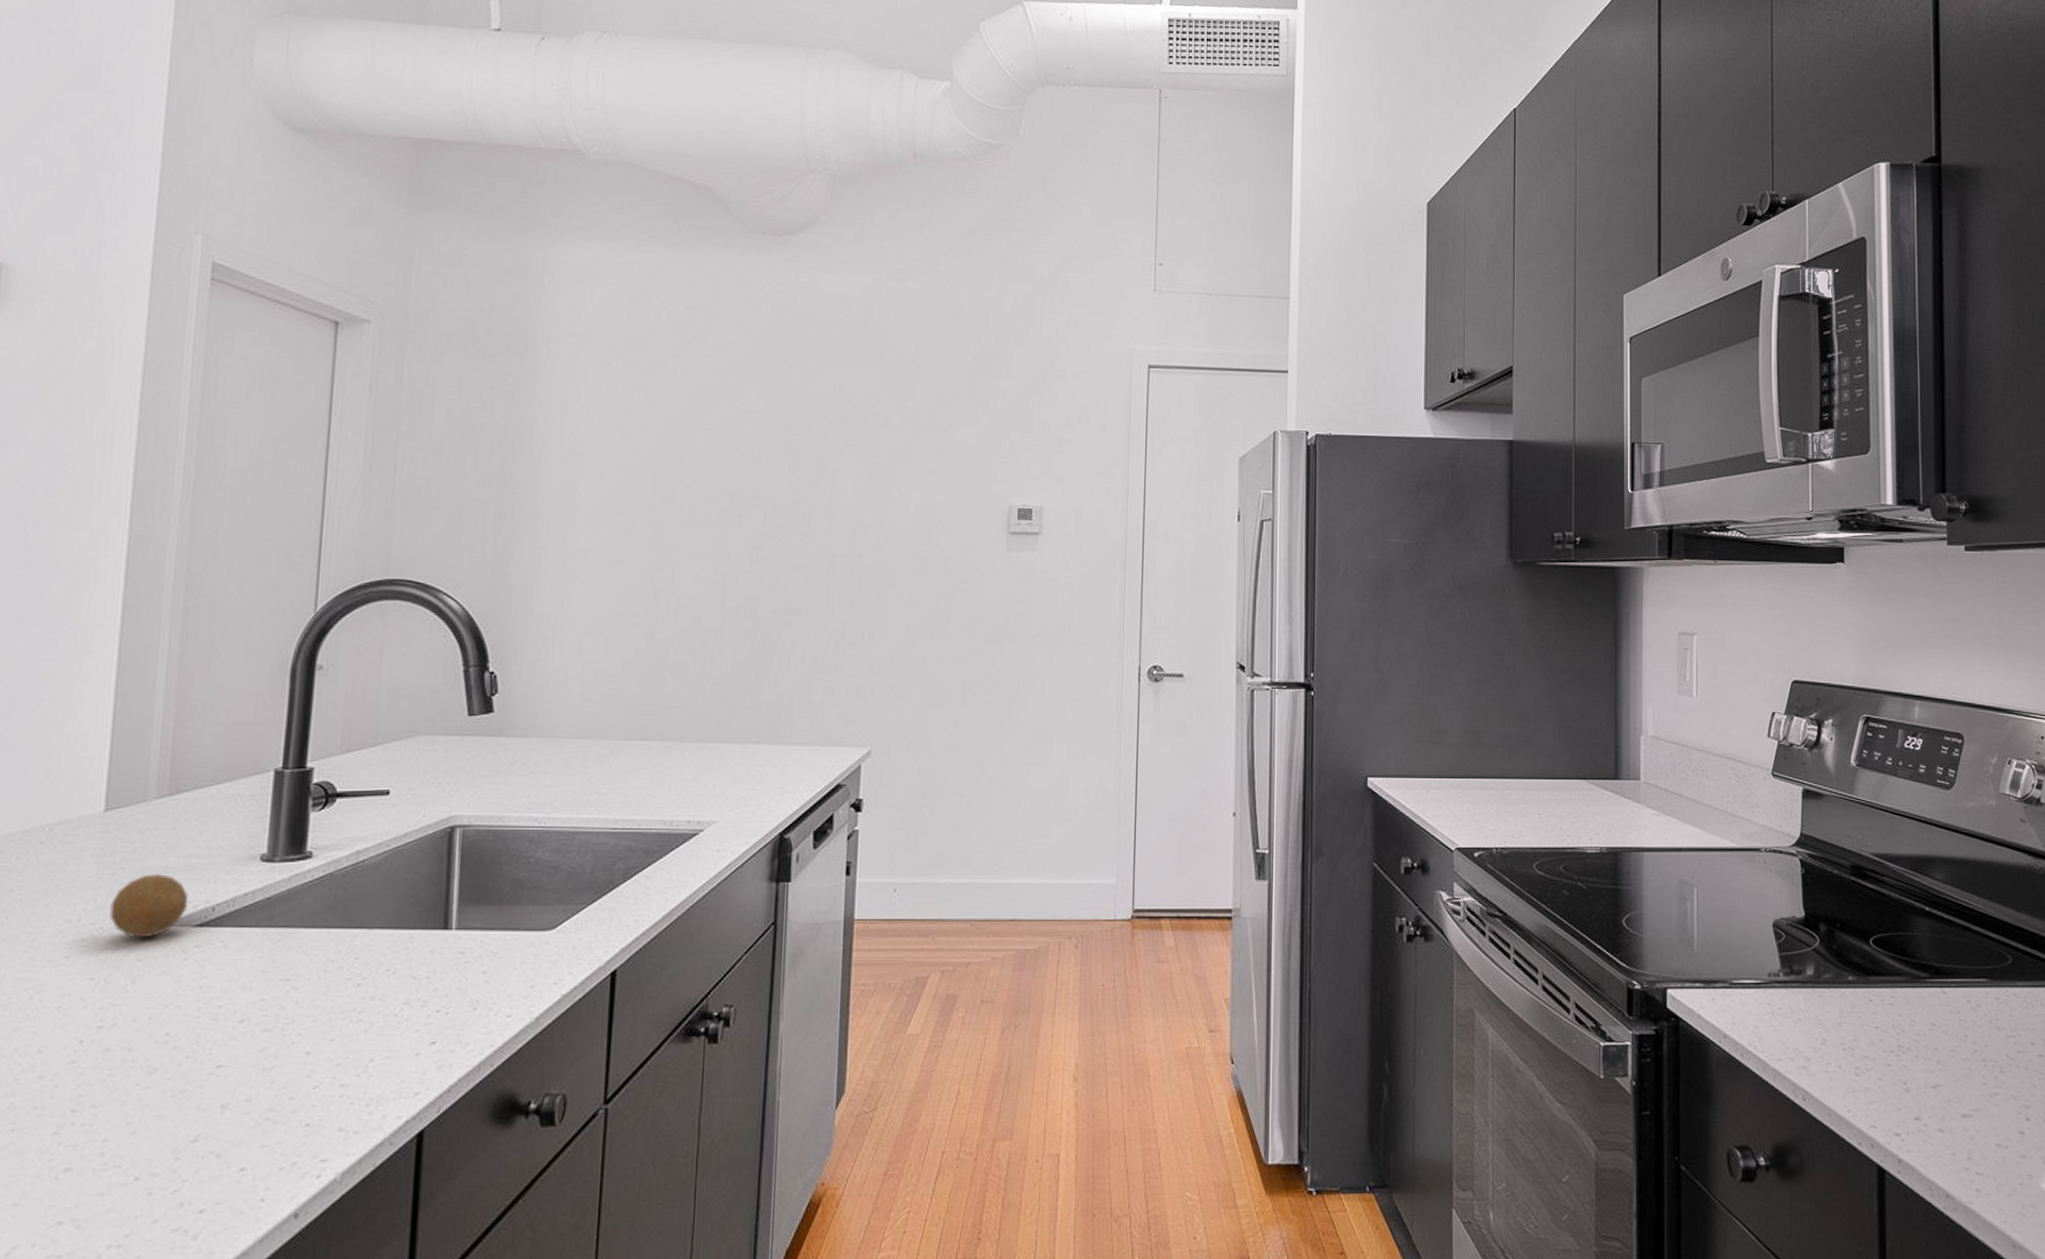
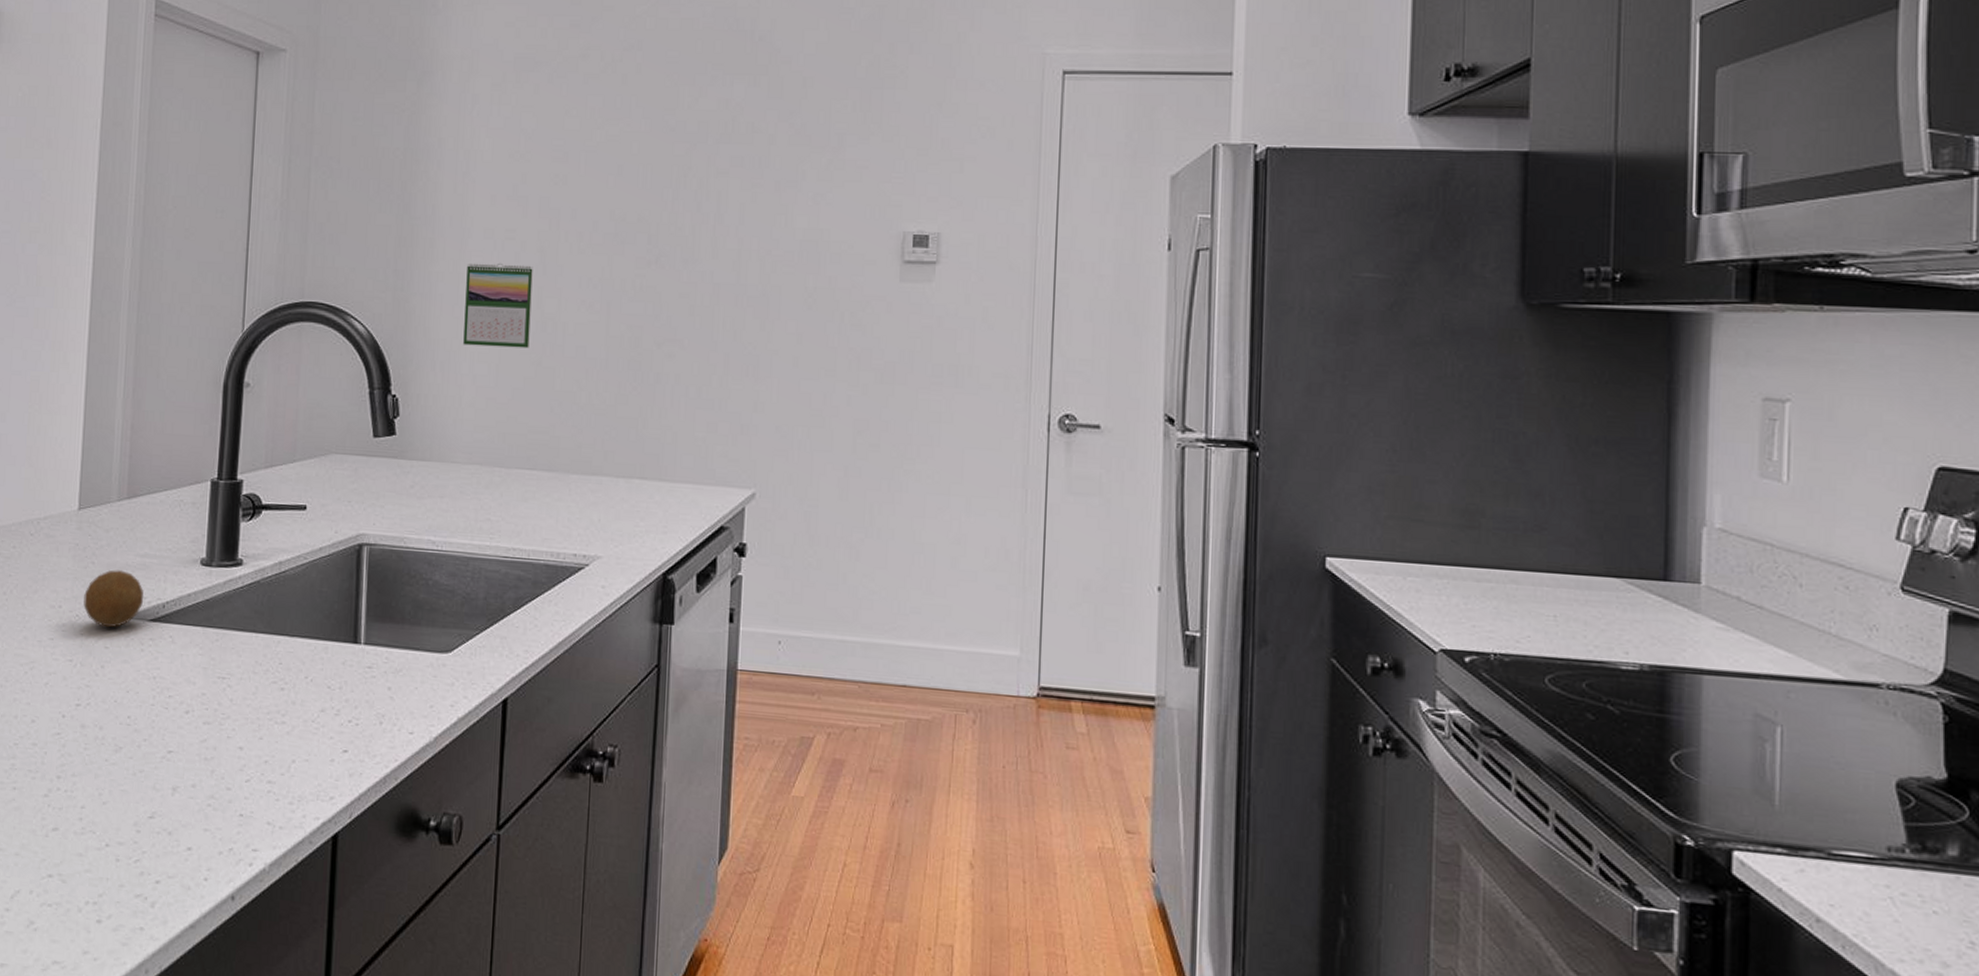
calendar: none [569,537,645,621] -> present [463,262,533,349]

